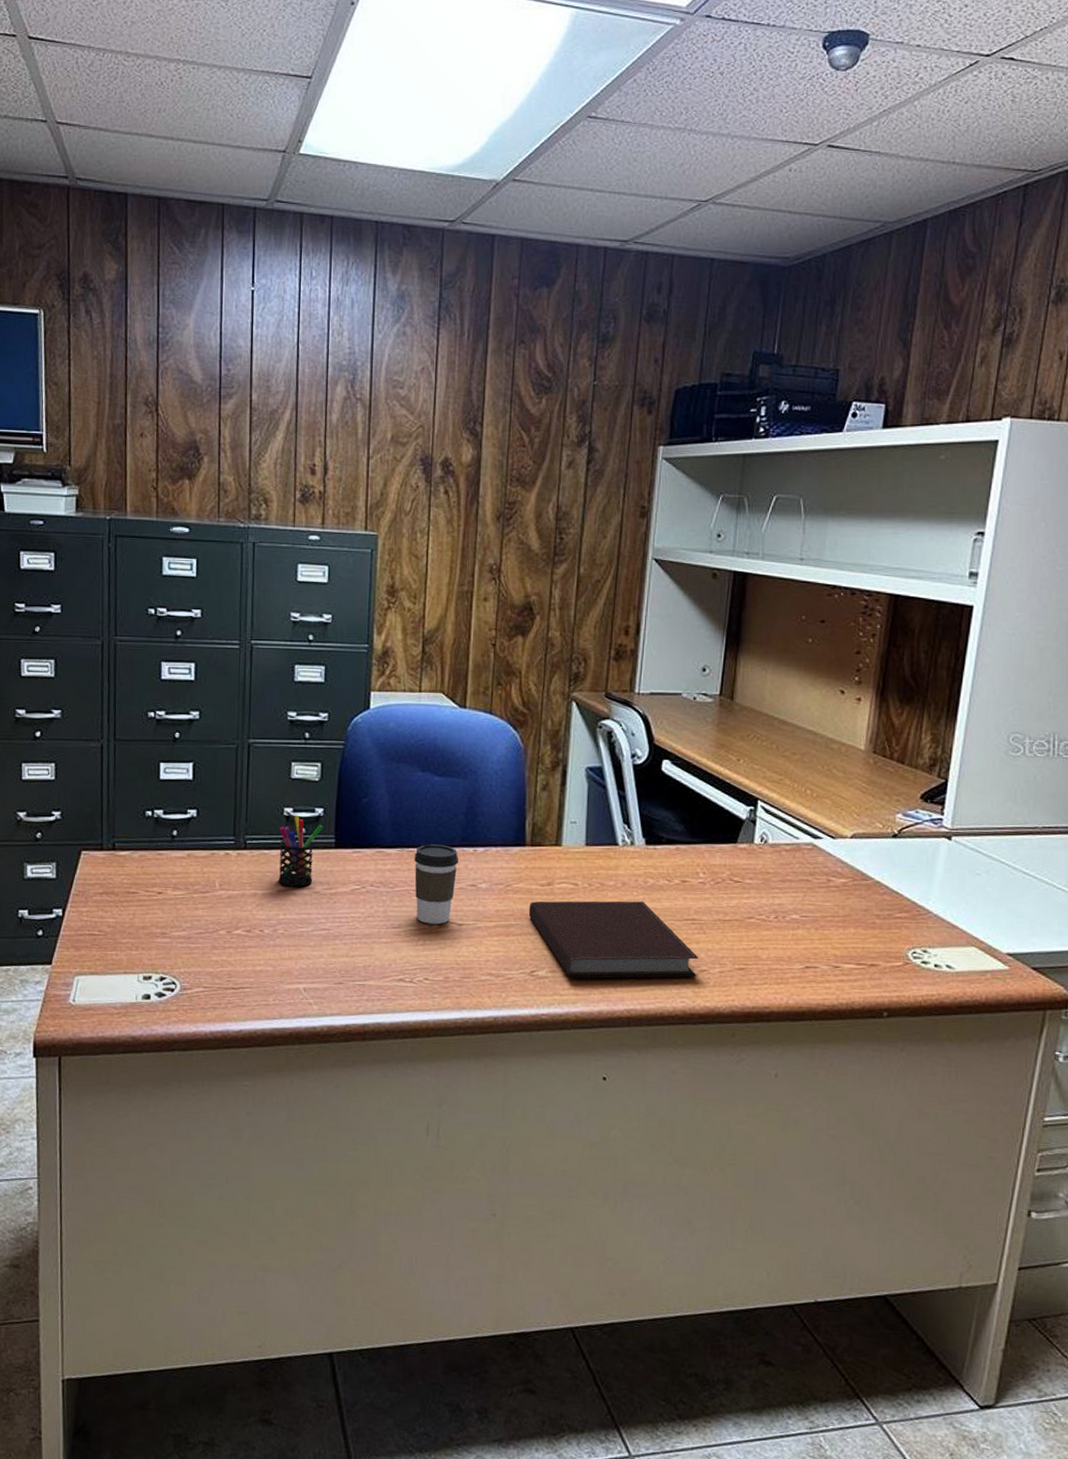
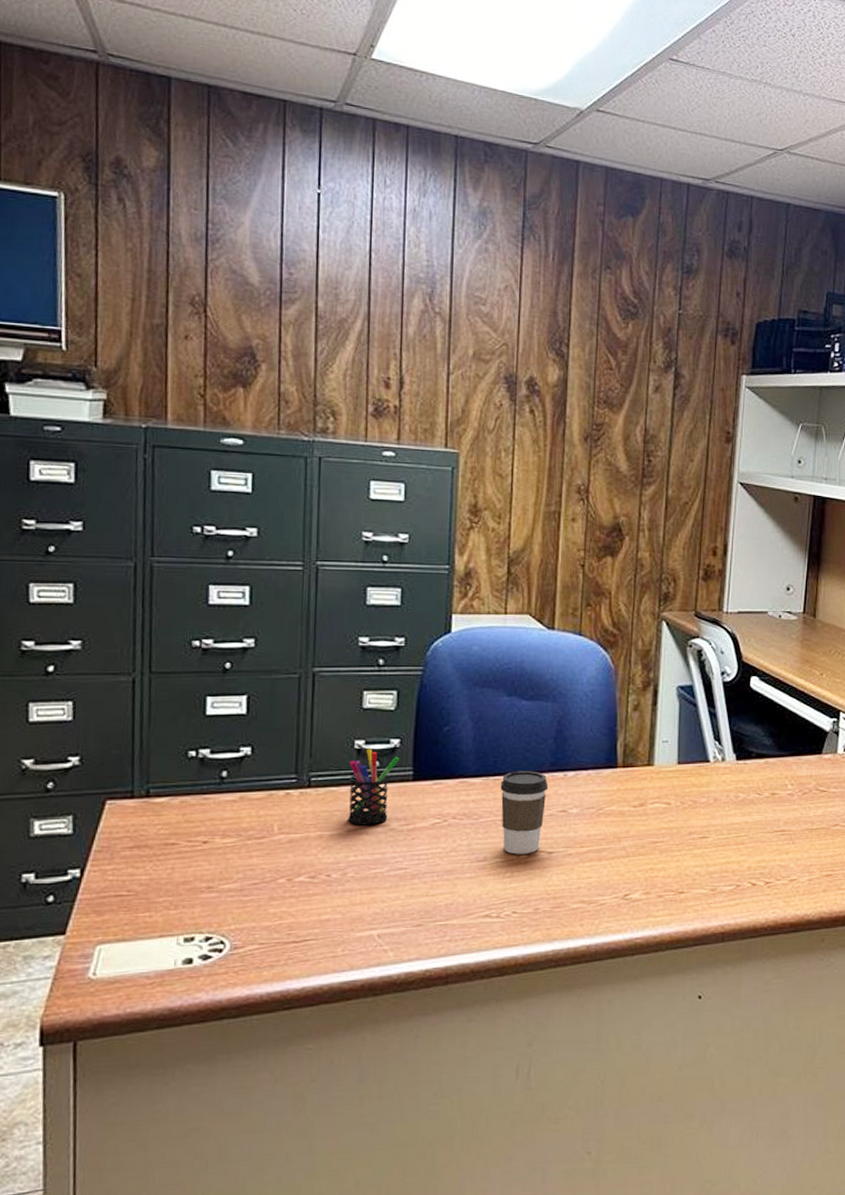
notebook: present [528,901,699,979] -> none [621,816,789,898]

